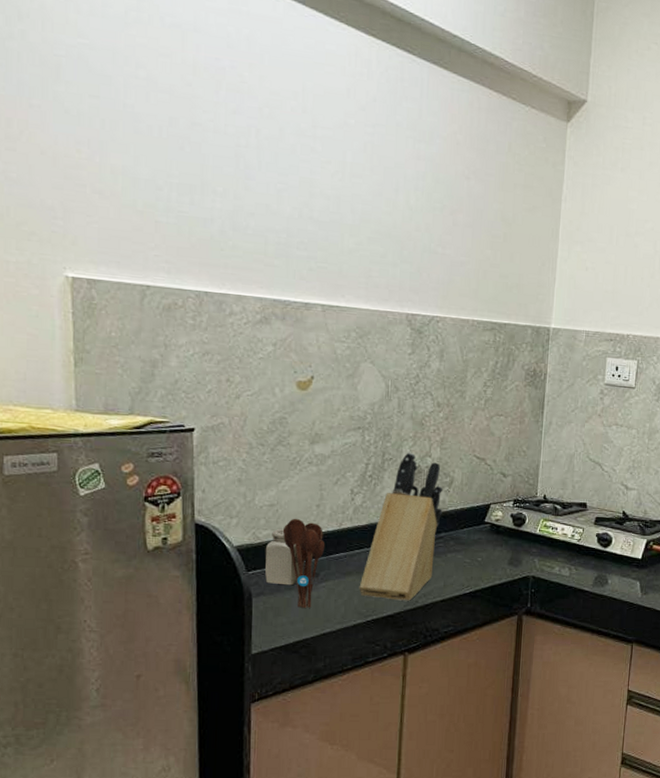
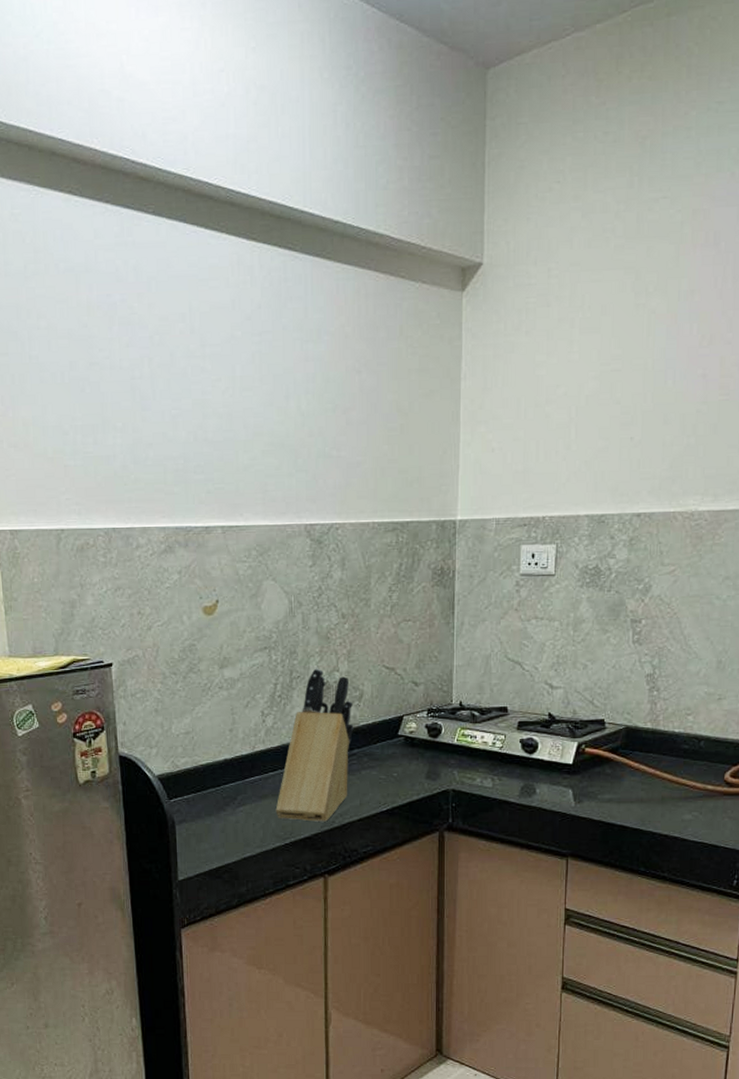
salt shaker: present [265,528,300,586] -> none [184,755,218,812]
utensil holder: present [282,518,325,608] -> none [199,744,241,833]

